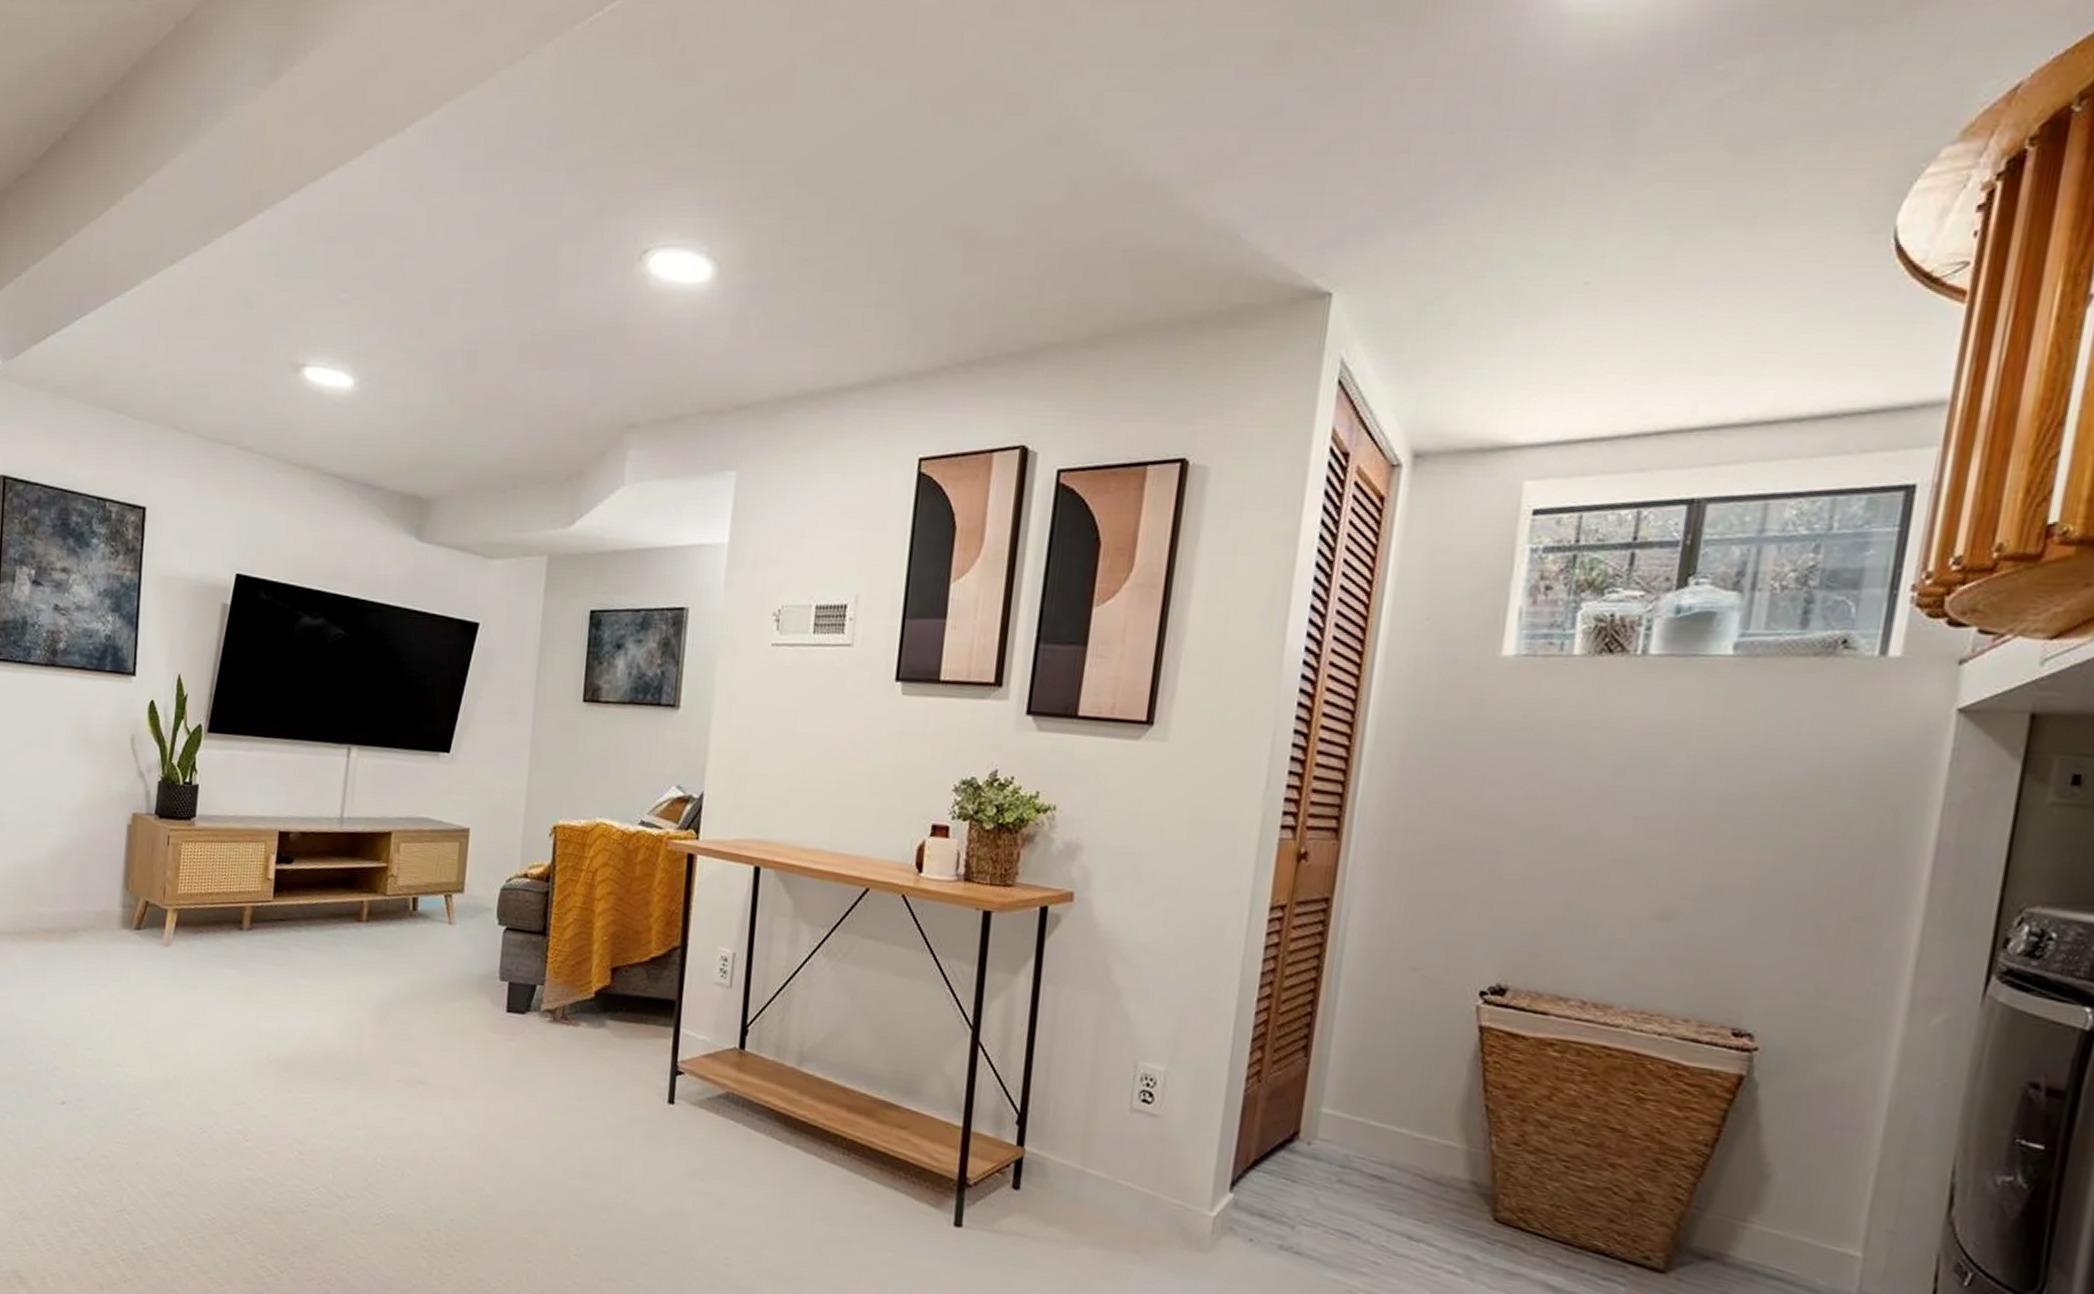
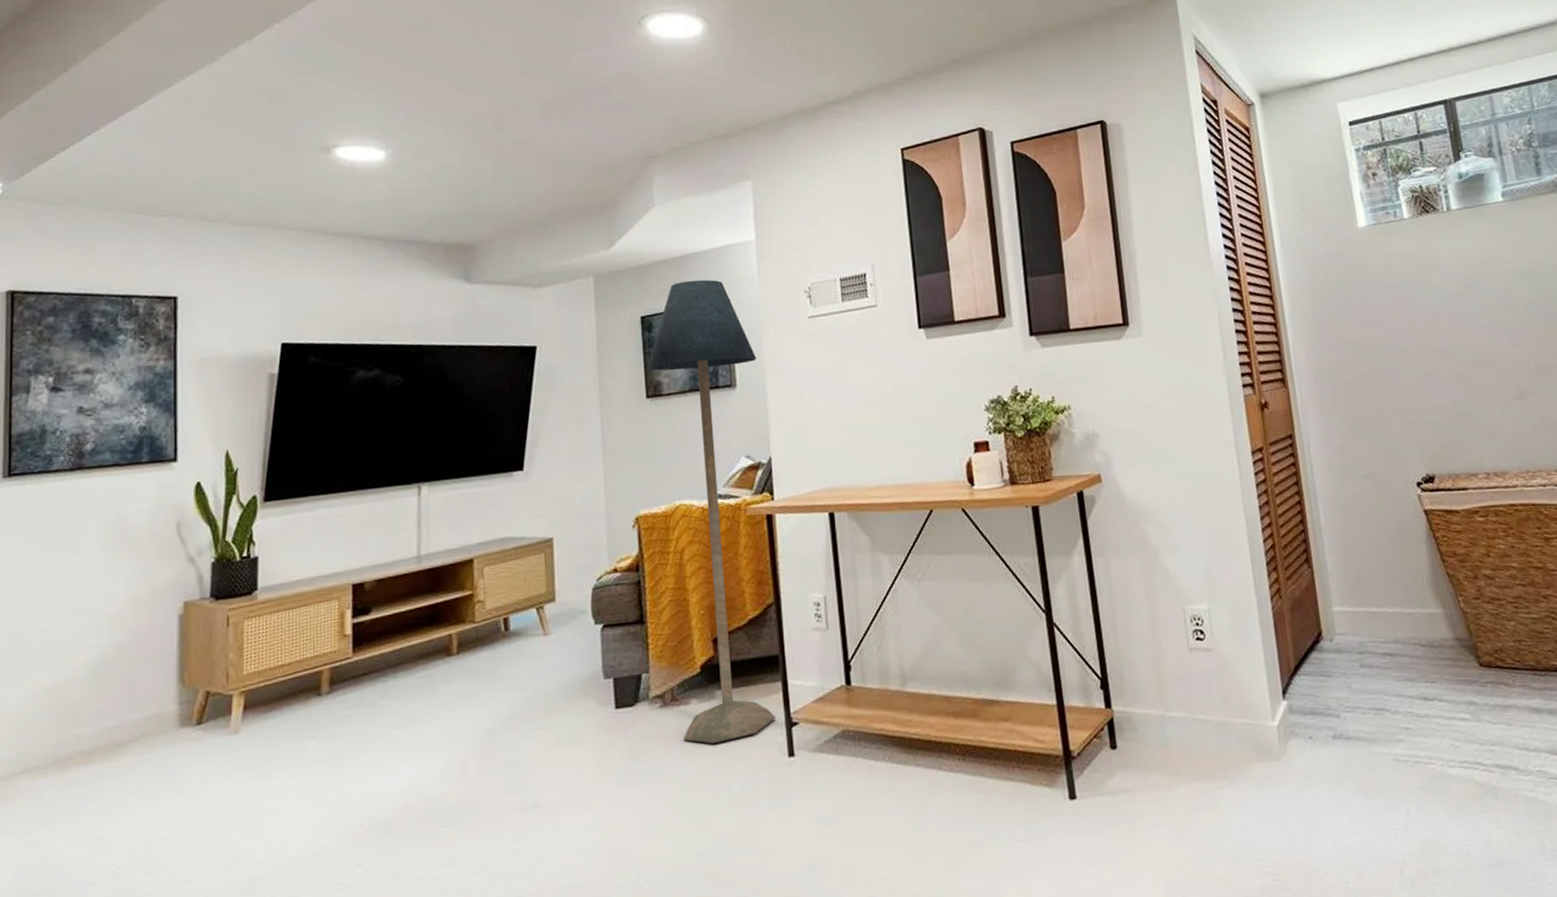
floor lamp: none [567,578,707,1073] -> present [646,279,775,744]

